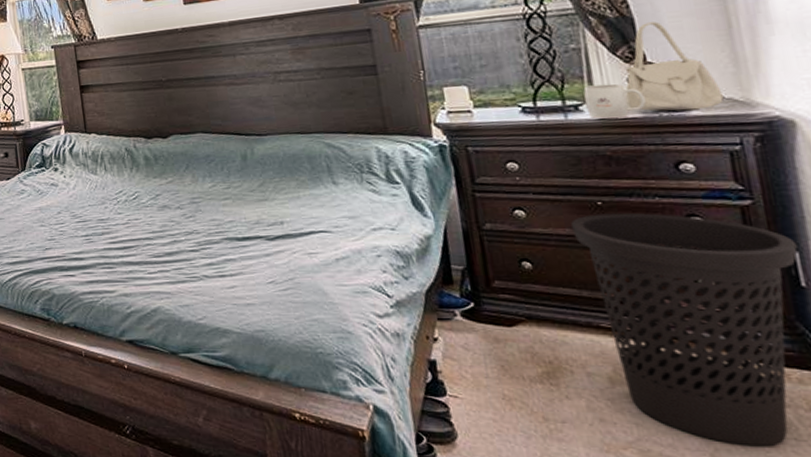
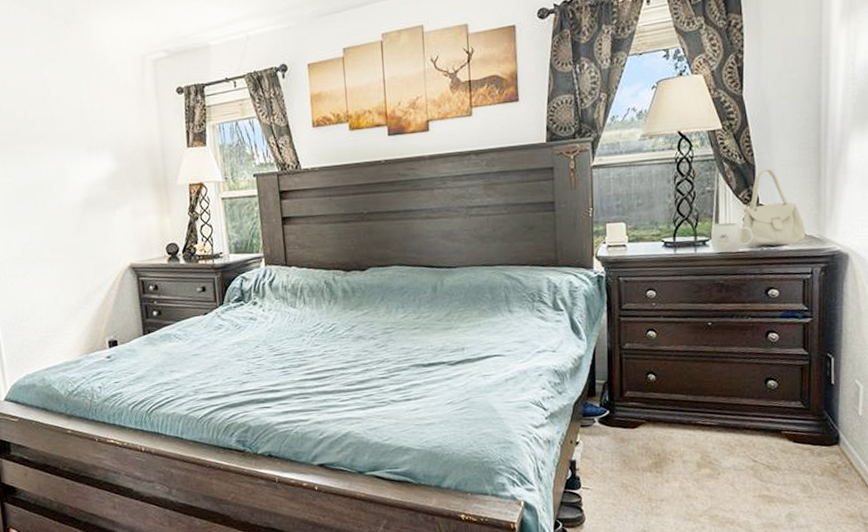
laundry basket: present [570,212,798,447] -> none [687,330,834,505]

